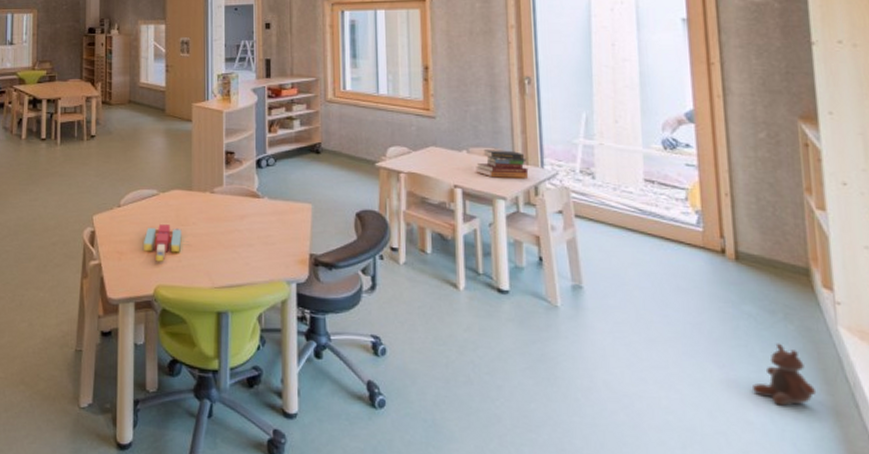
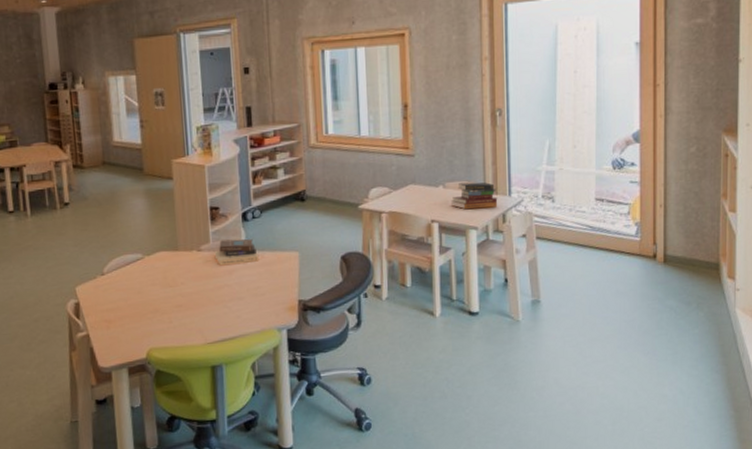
toy blocks: present [144,224,182,262] -> none [132,287,171,326]
books: none [227,184,272,211] -> present [214,239,260,266]
stuffed bear: present [751,343,817,406] -> none [668,328,716,379]

